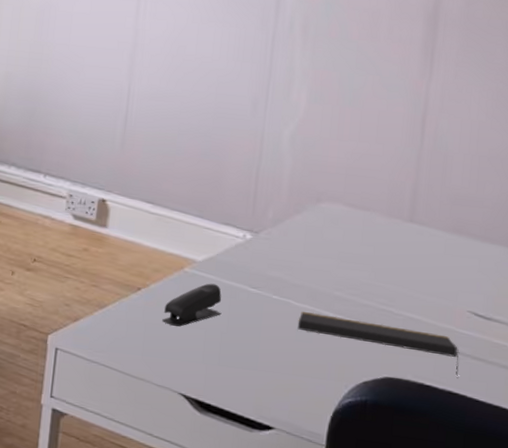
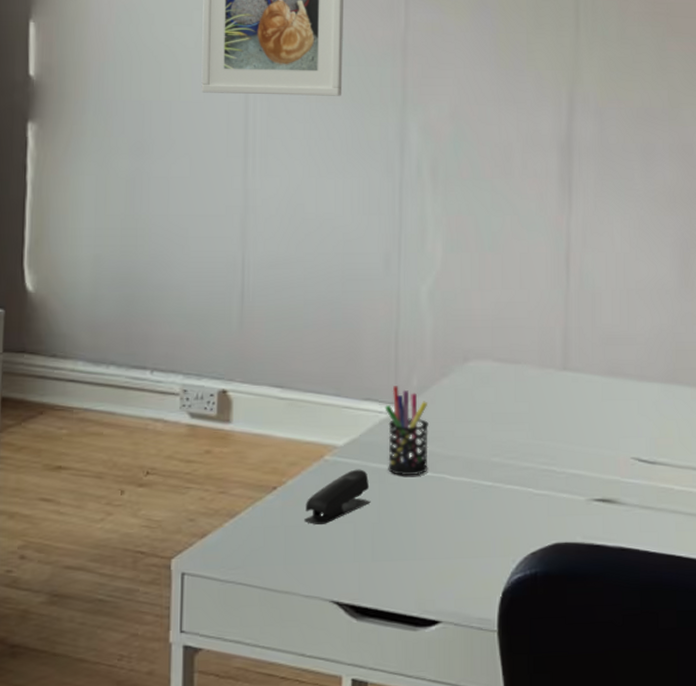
pen holder: none [239,215,280,297] -> present [385,386,430,476]
notepad: present [297,312,459,378] -> none [455,484,629,532]

